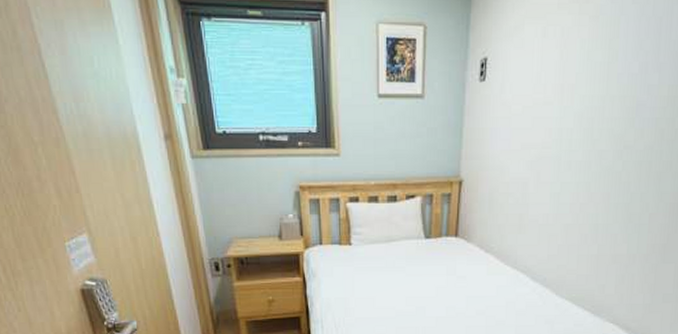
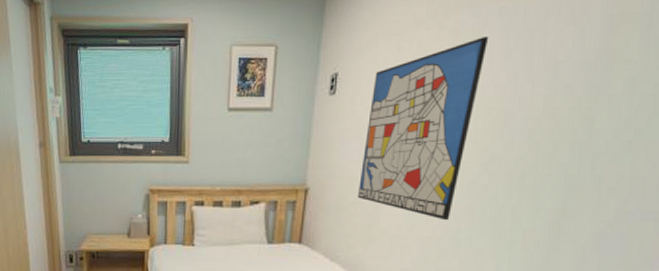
wall art: none [509,23,624,208] -> present [358,36,489,221]

